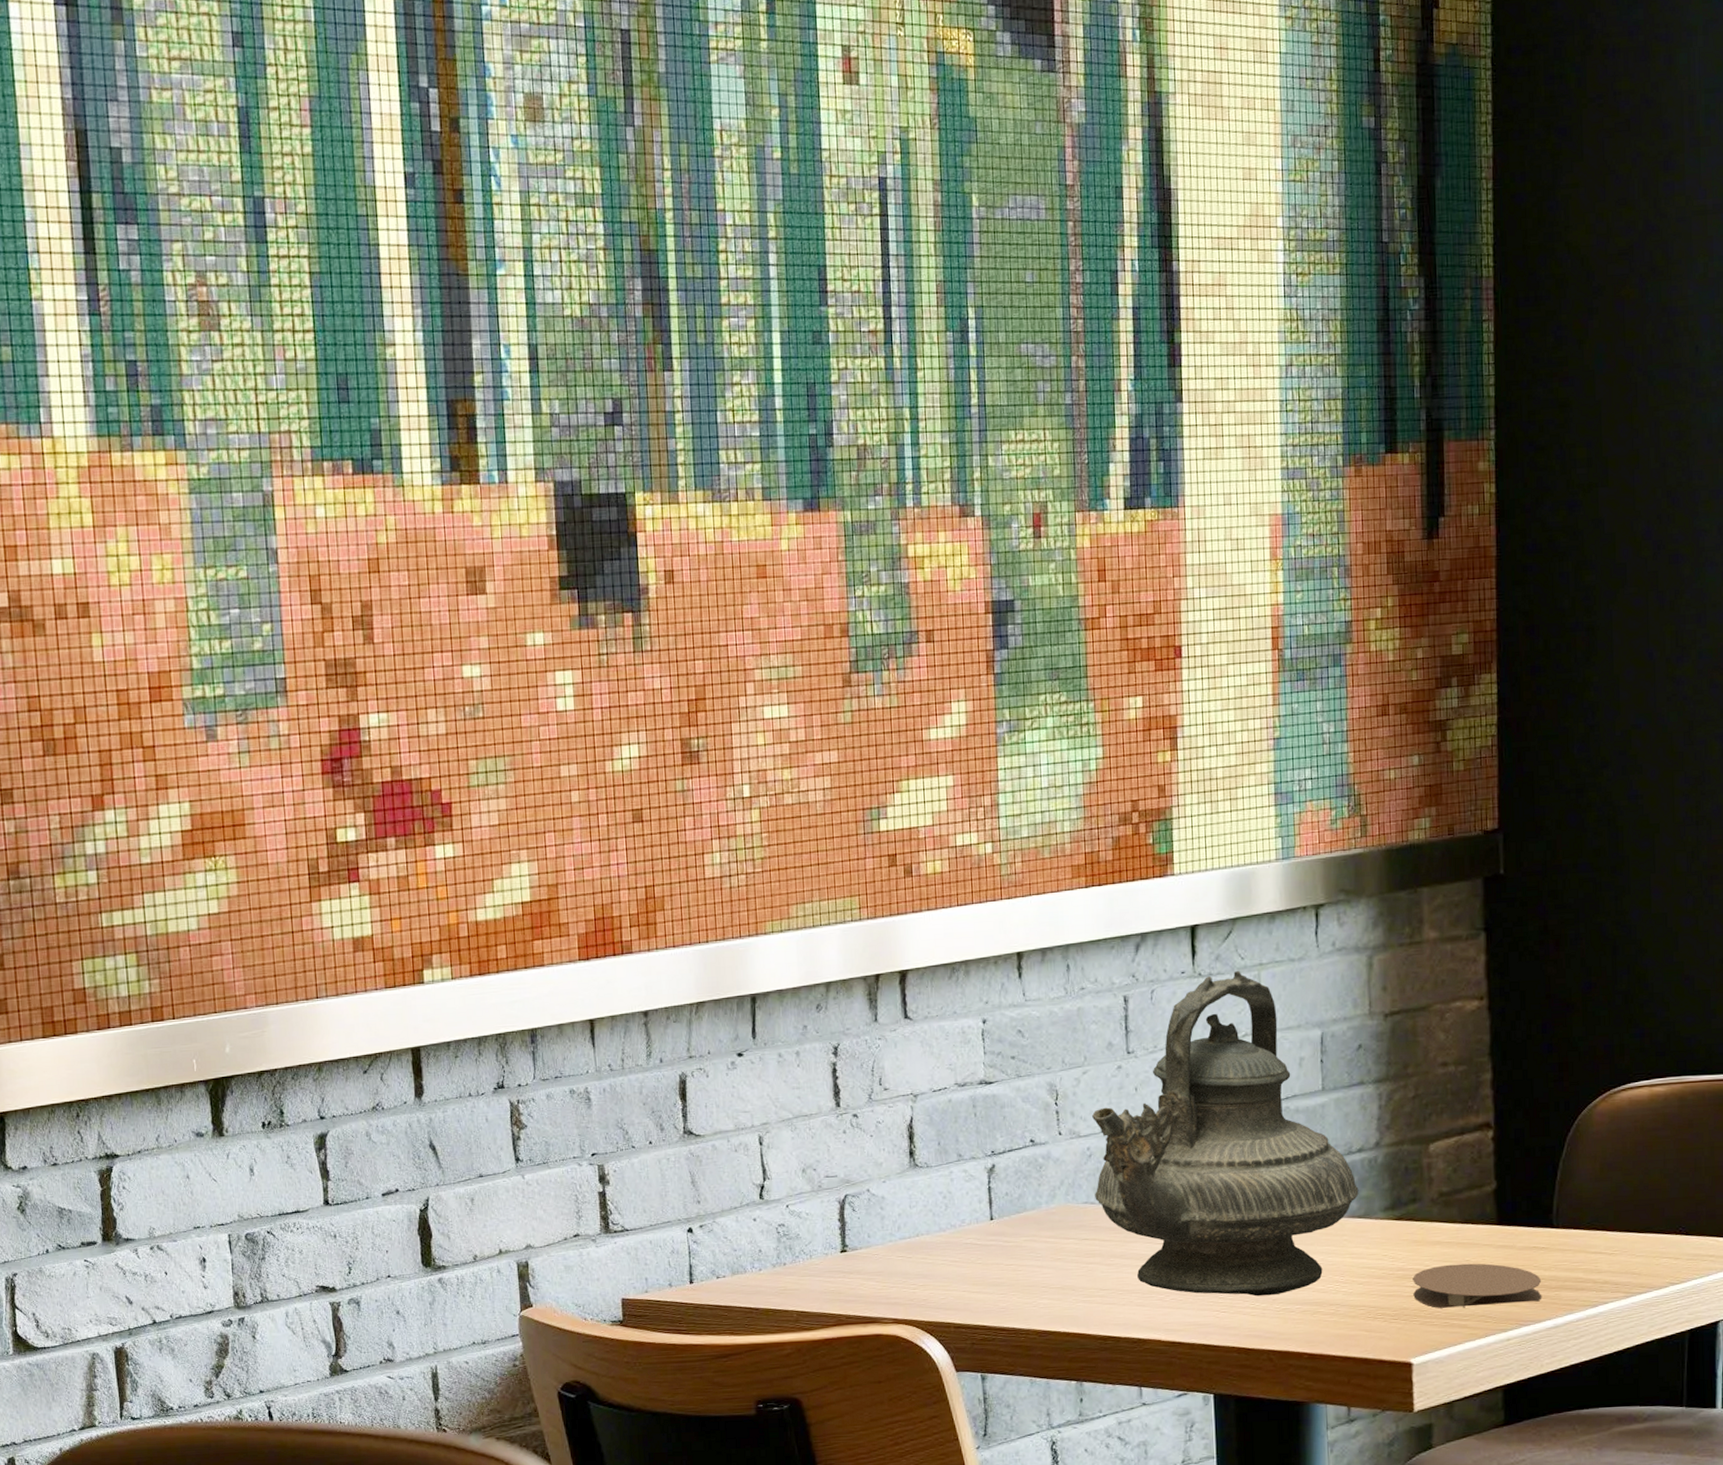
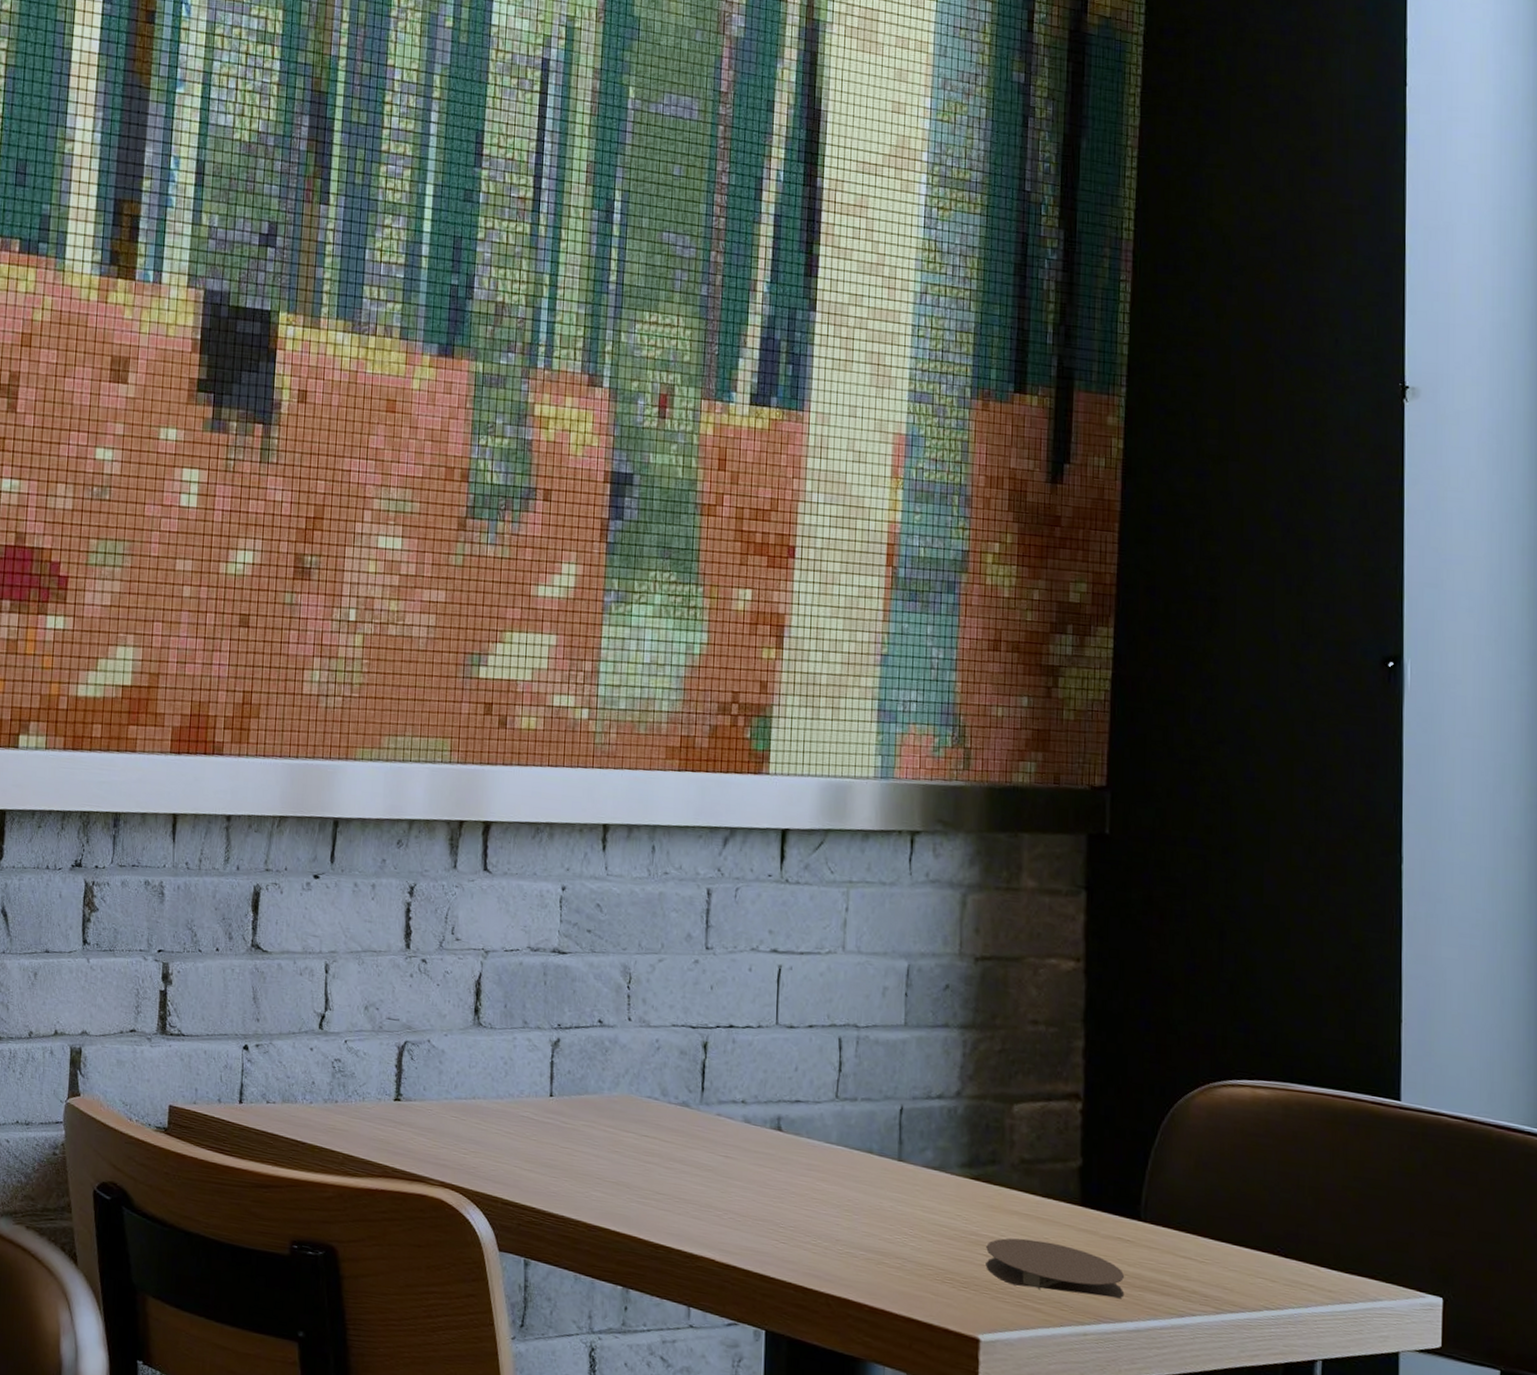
teapot: present [1092,971,1359,1297] -> none [659,884,935,1236]

